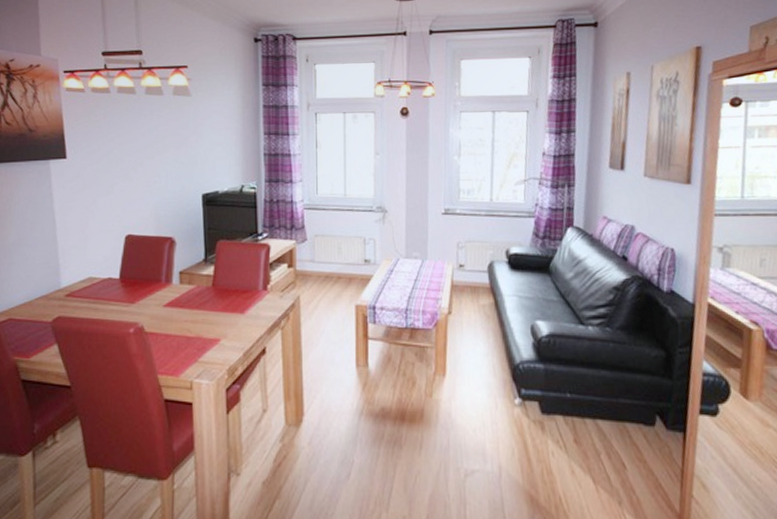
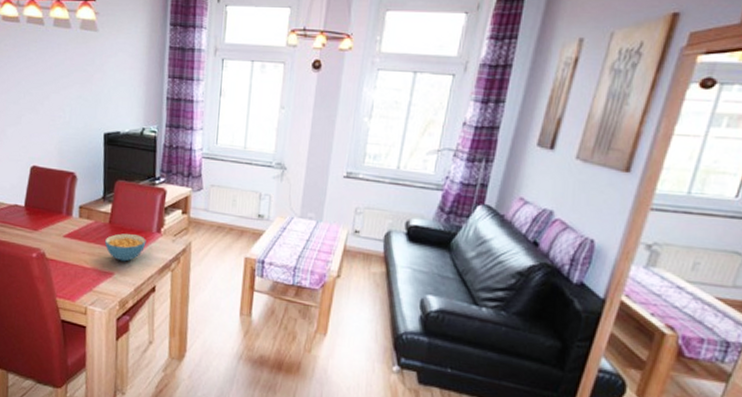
cereal bowl: none [208,295,253,325] -> present [104,233,147,262]

